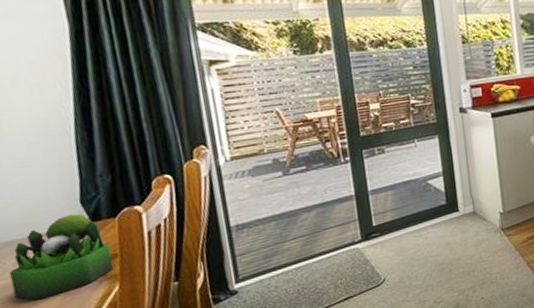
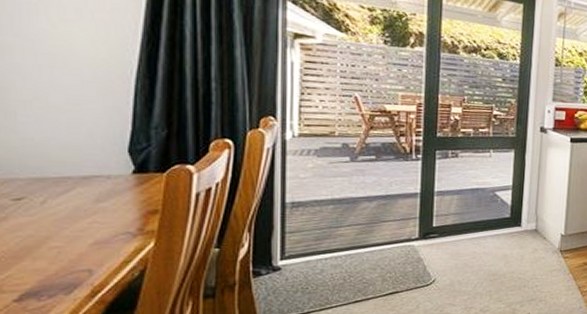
plant: present [9,213,113,300] -> none [35,161,151,243]

